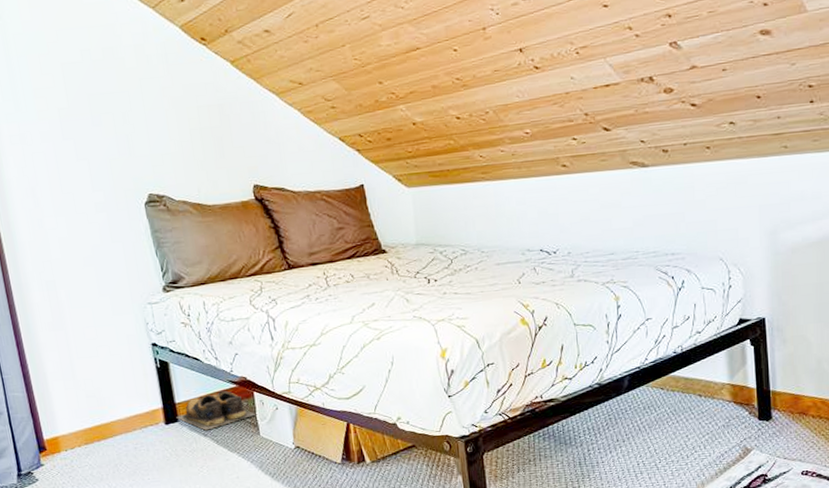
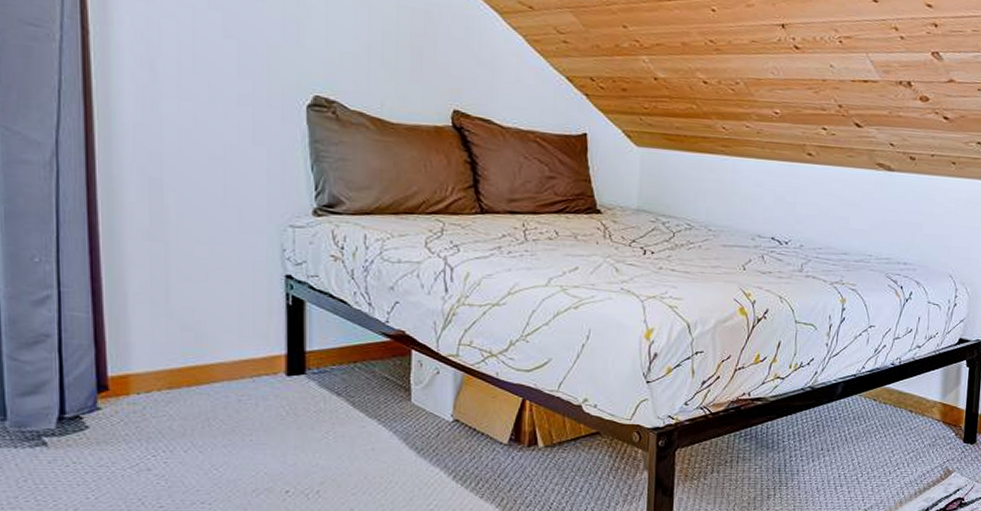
shoes: present [176,390,256,431] -> none [303,342,410,389]

